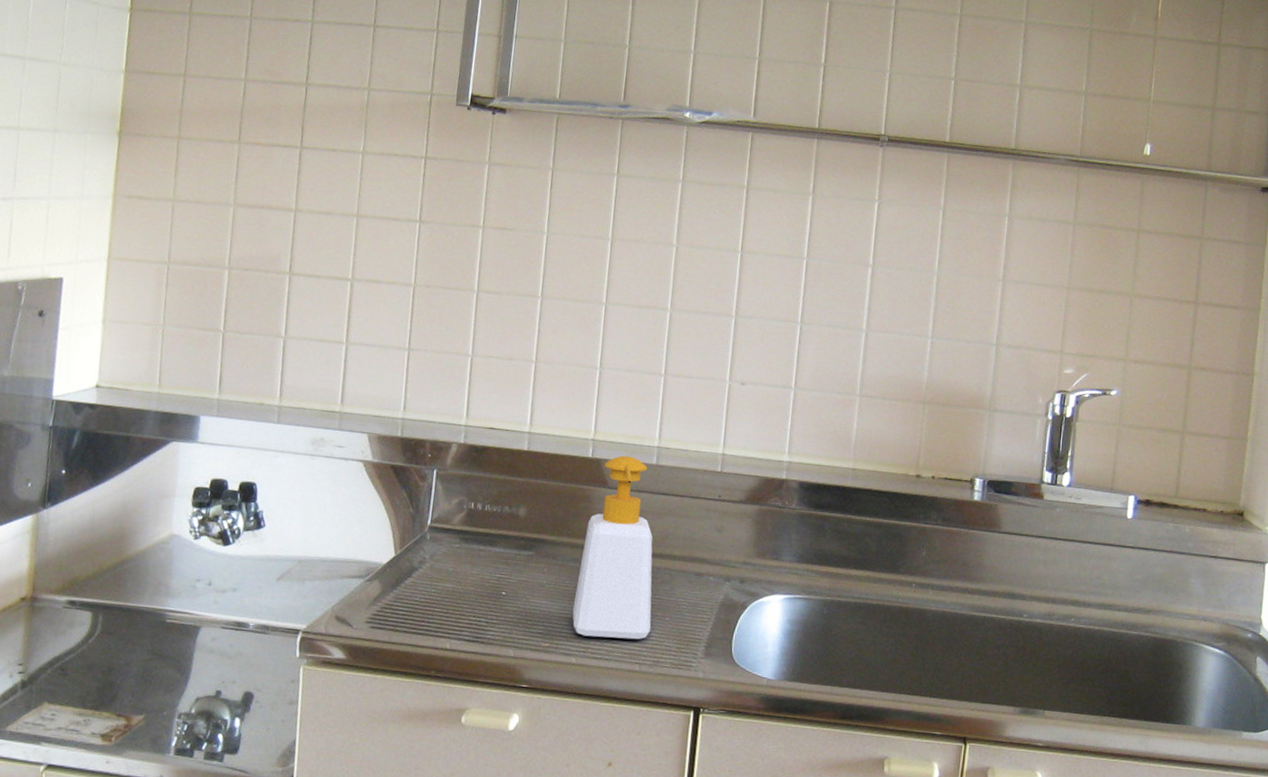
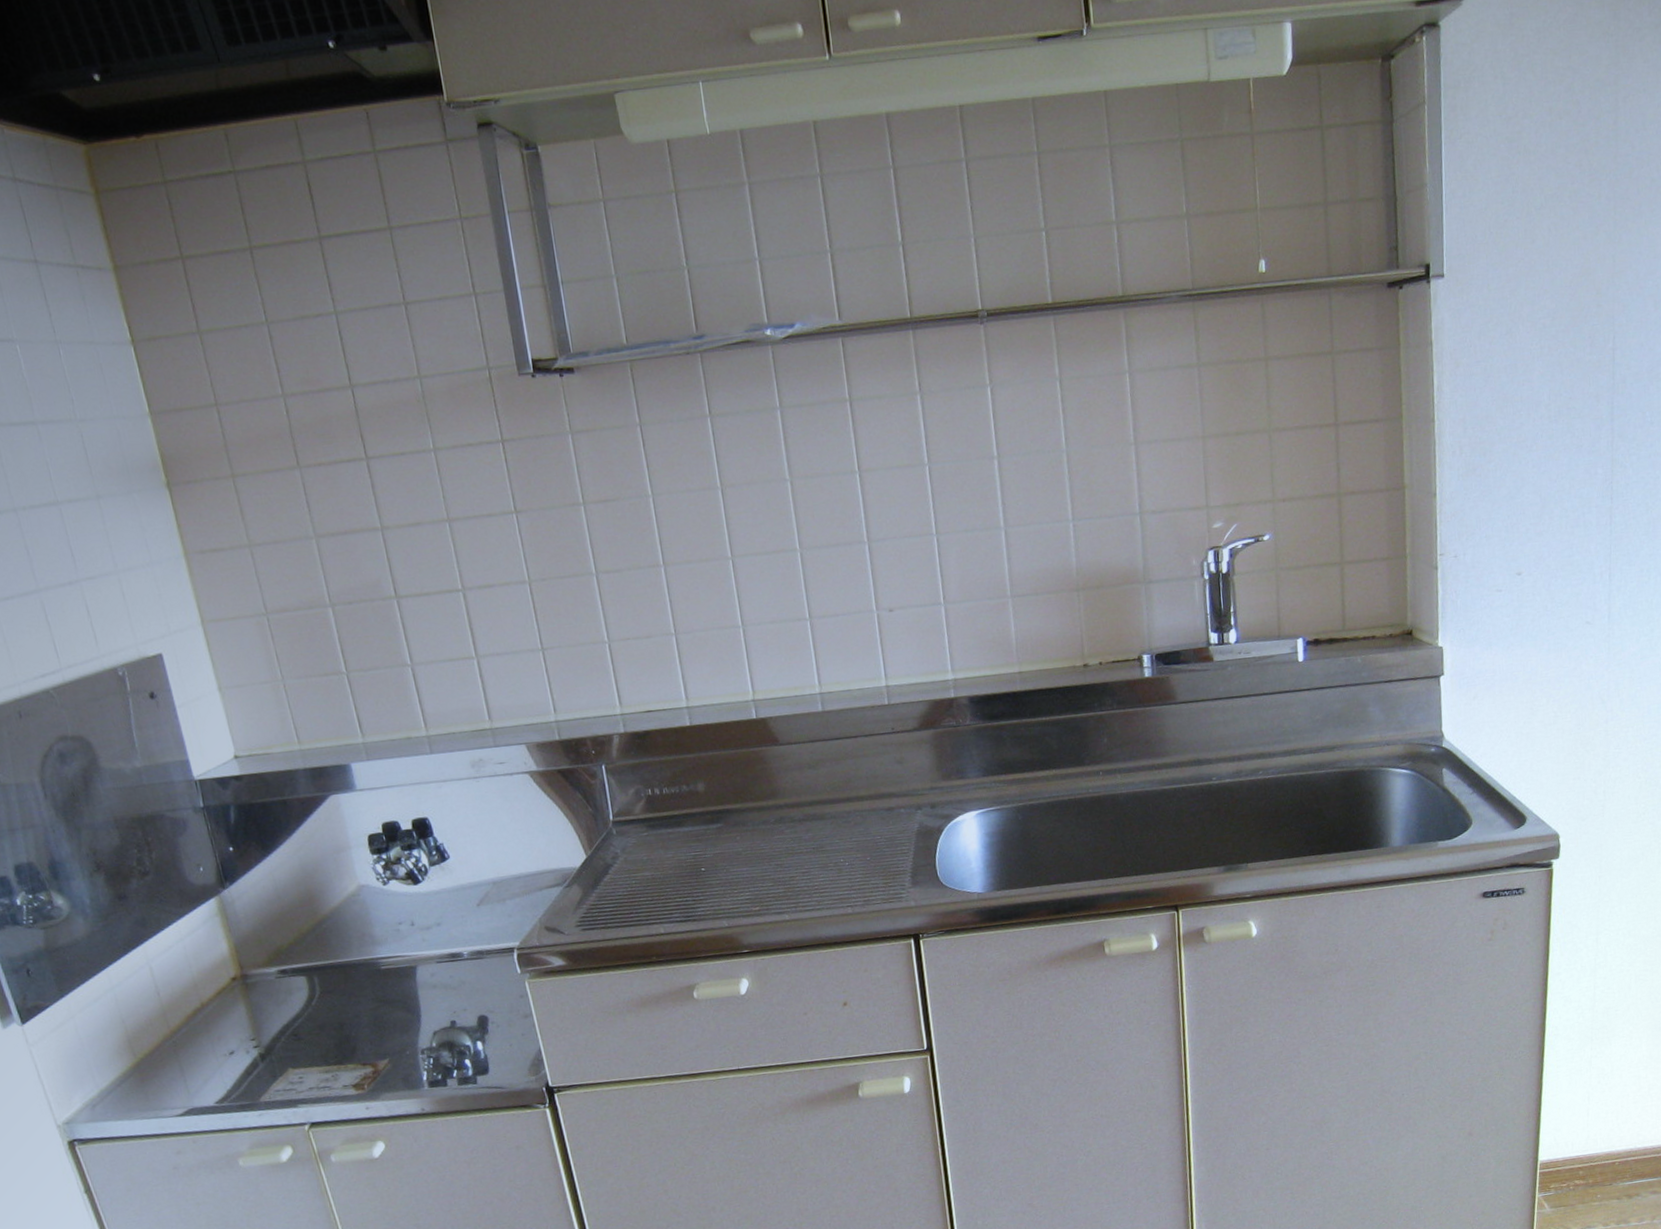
soap bottle: present [572,455,653,640] -> none [768,708,855,893]

